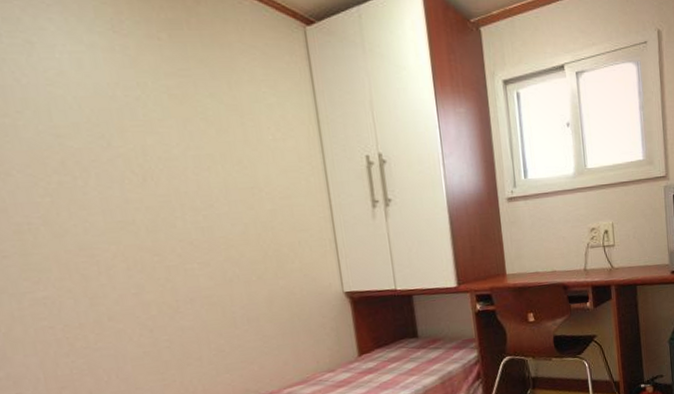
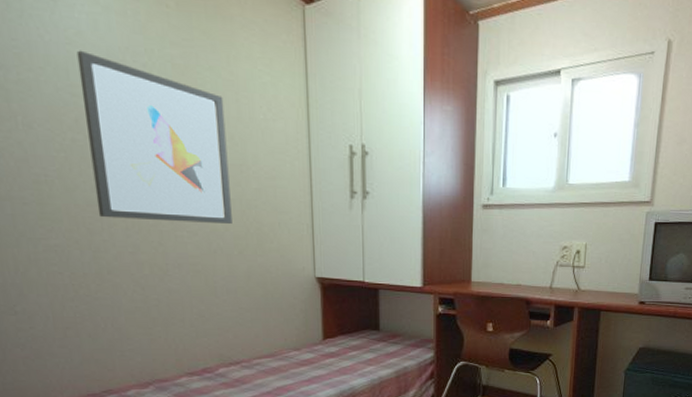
wall art: none [59,90,248,261] -> present [76,50,232,224]

